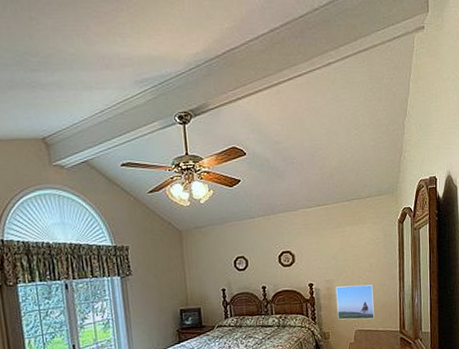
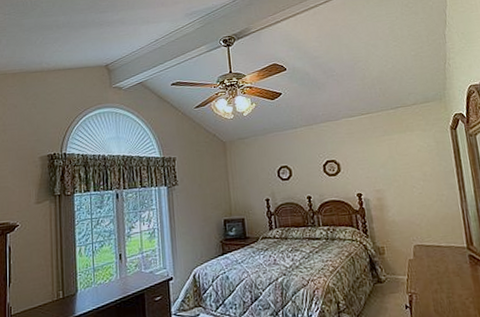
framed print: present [335,284,374,320] -> none [386,194,435,234]

